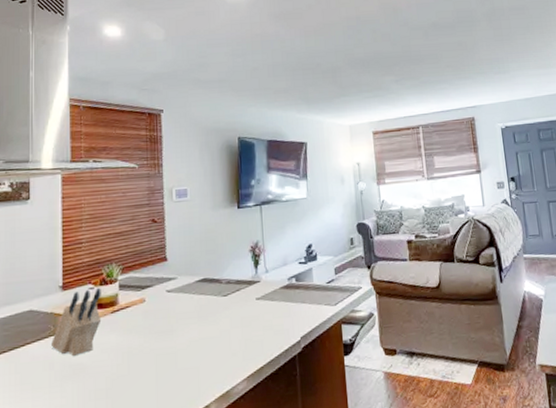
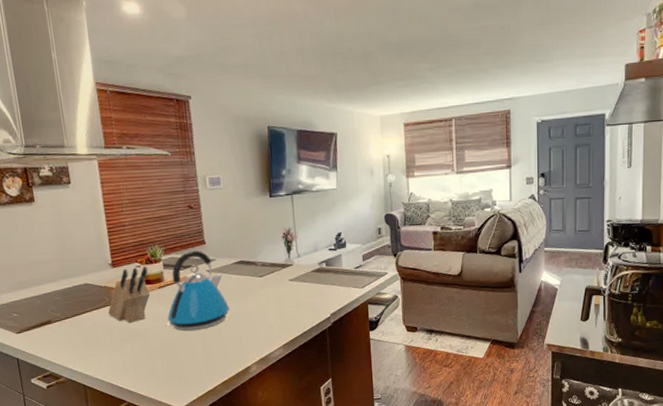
kettle: none [116,268,189,364] -> present [166,250,230,331]

